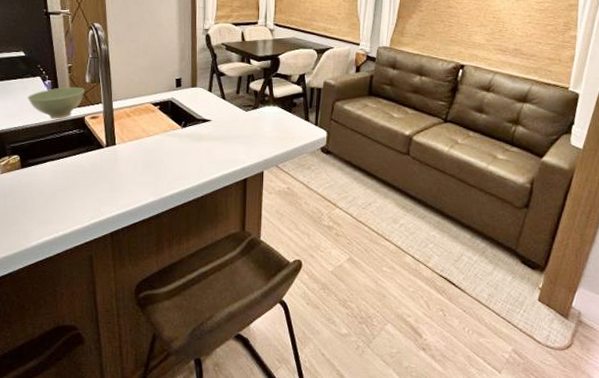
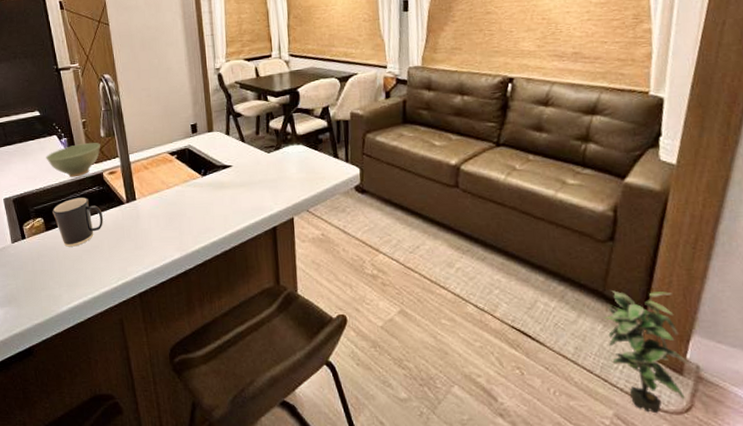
mug: none [30,138,81,185] -> present [52,196,103,247]
potted plant: none [514,249,574,349] -> present [604,290,690,413]

